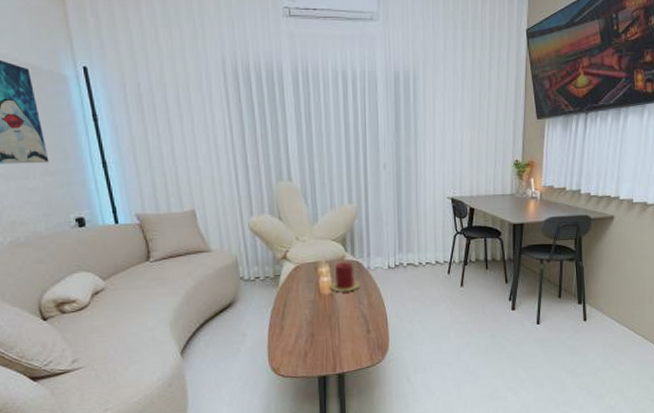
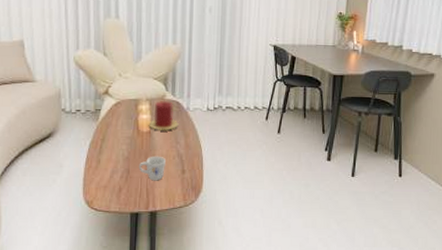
mug: none [323,317,350,343] -> present [138,156,166,181]

